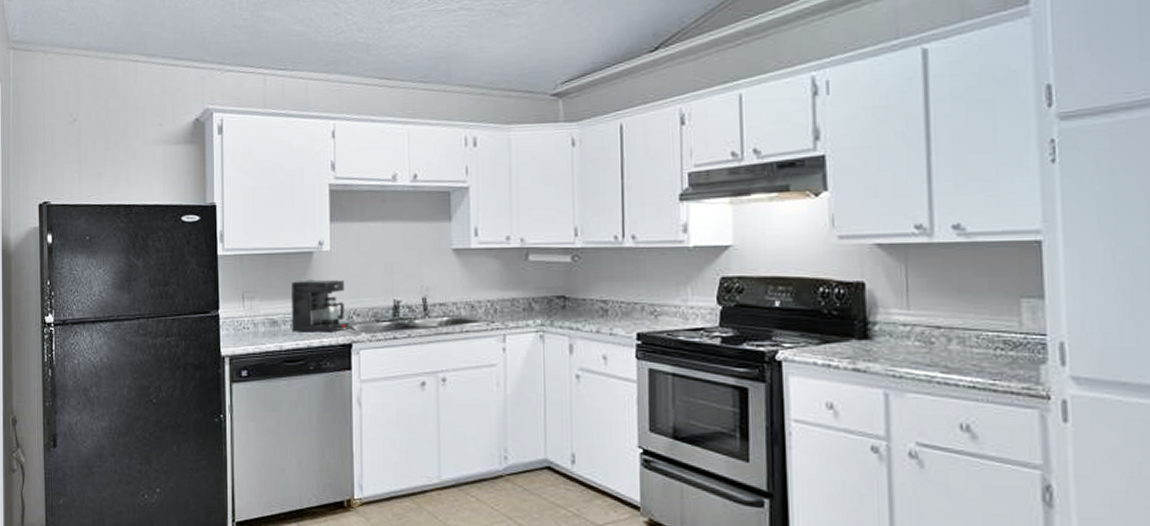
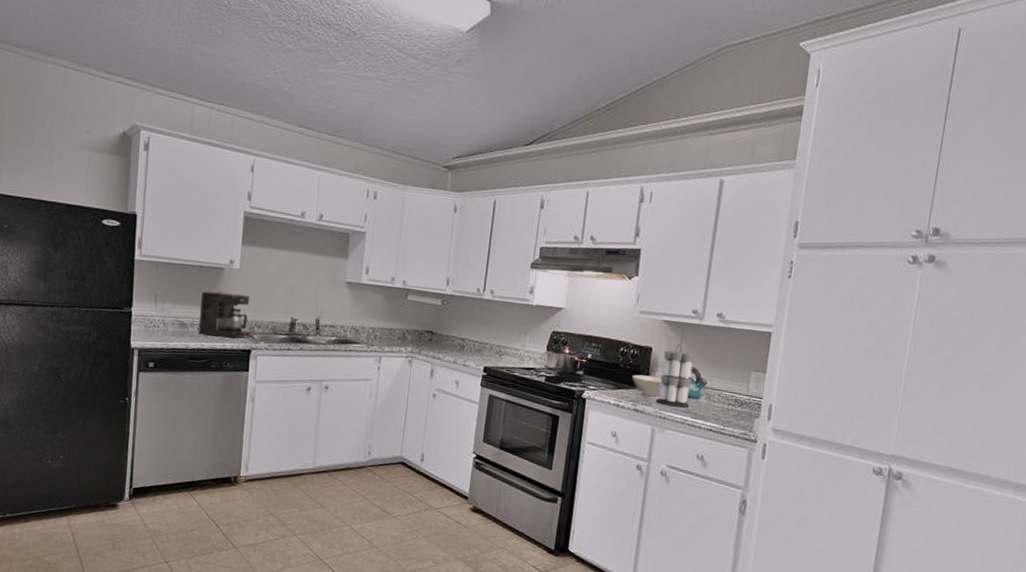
cooking pot: none [714,294,777,332] -> present [544,345,589,376]
bowl: none [841,321,888,349] -> present [631,374,662,398]
spice rack: none [883,272,935,361] -> present [655,343,694,408]
kettle: none [919,302,955,348] -> present [684,367,707,400]

